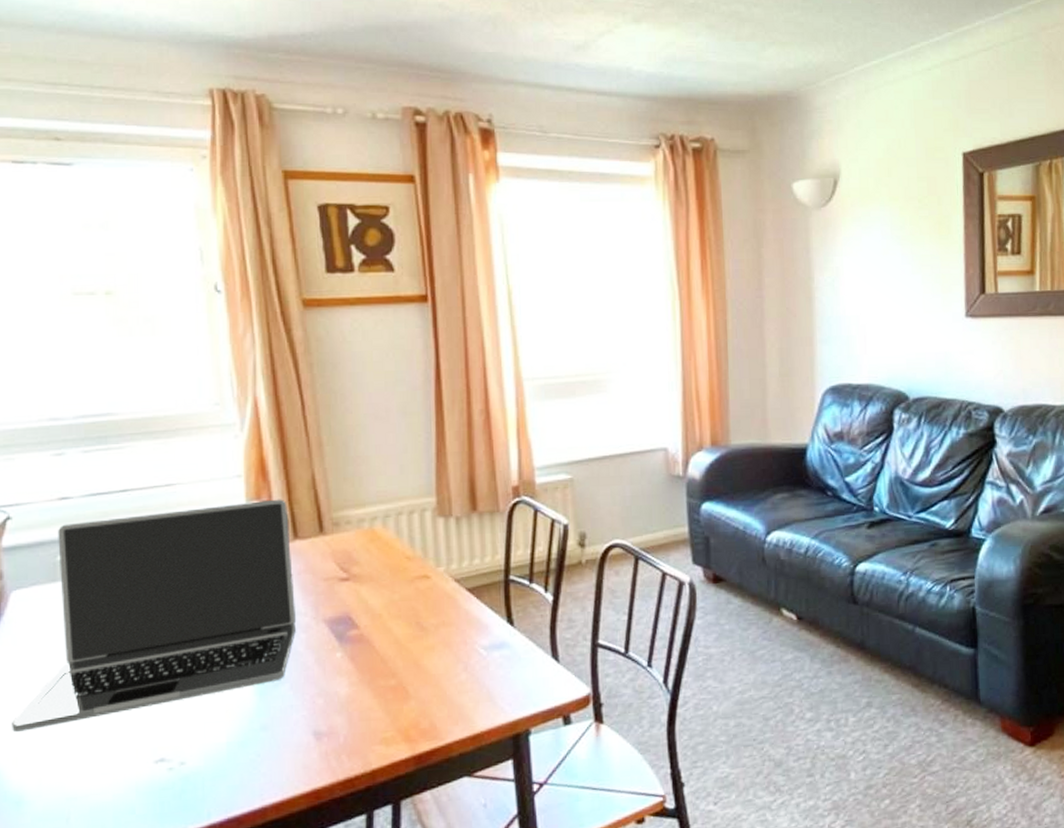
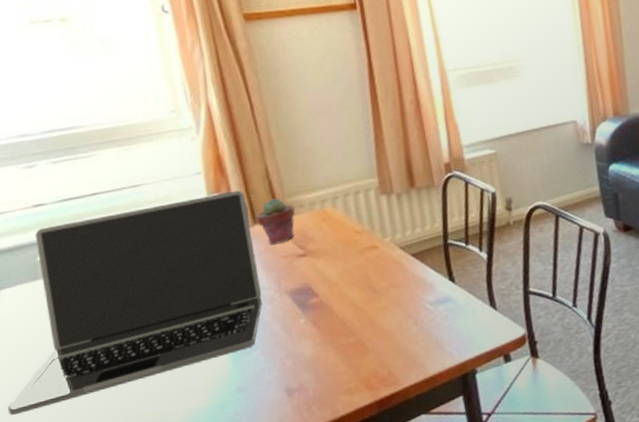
potted succulent: none [298,511,340,564] -> present [256,198,295,245]

